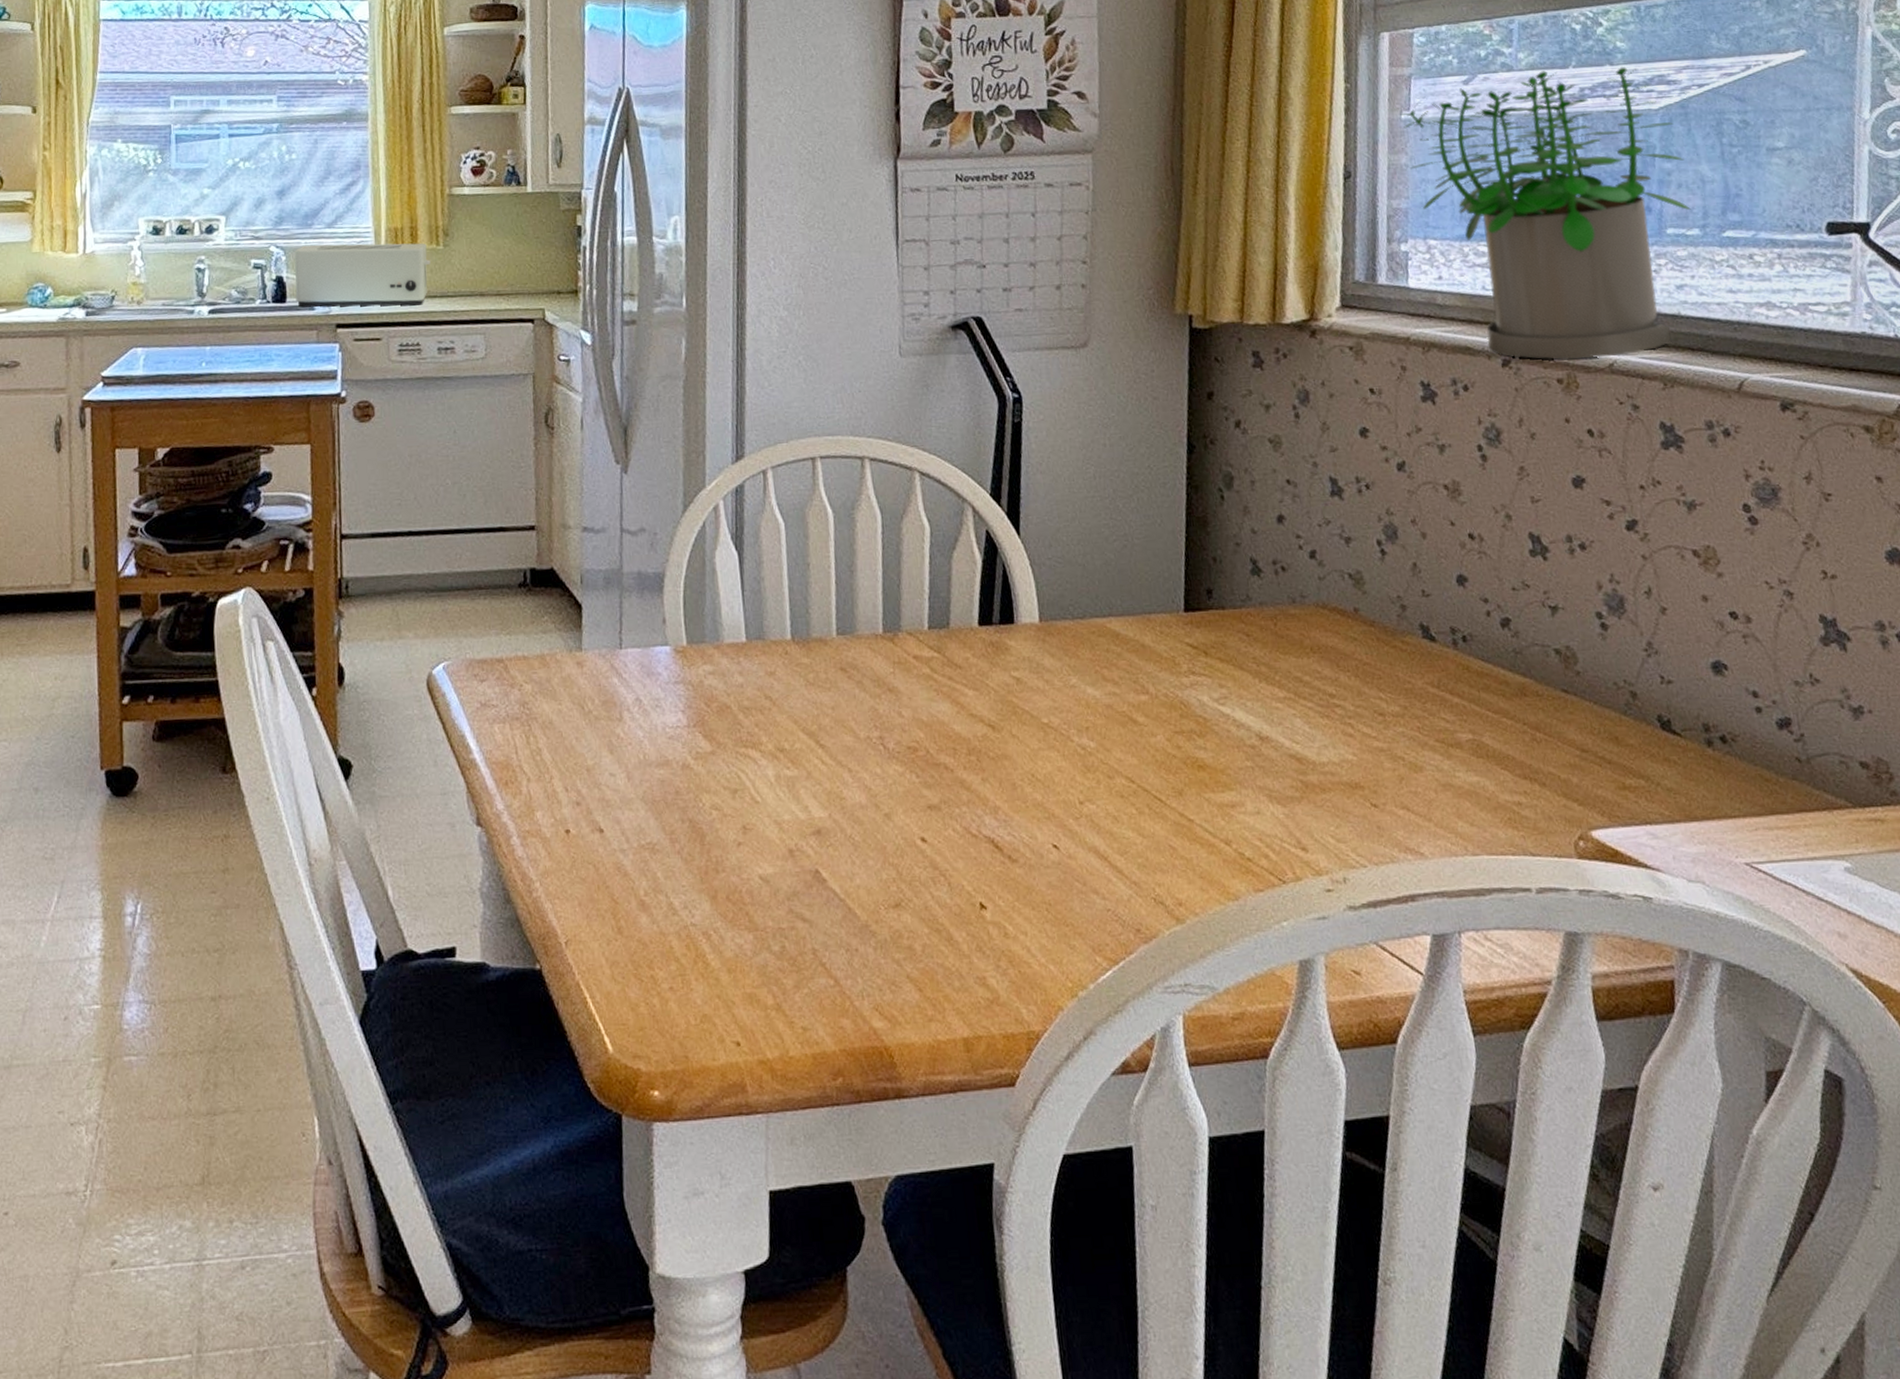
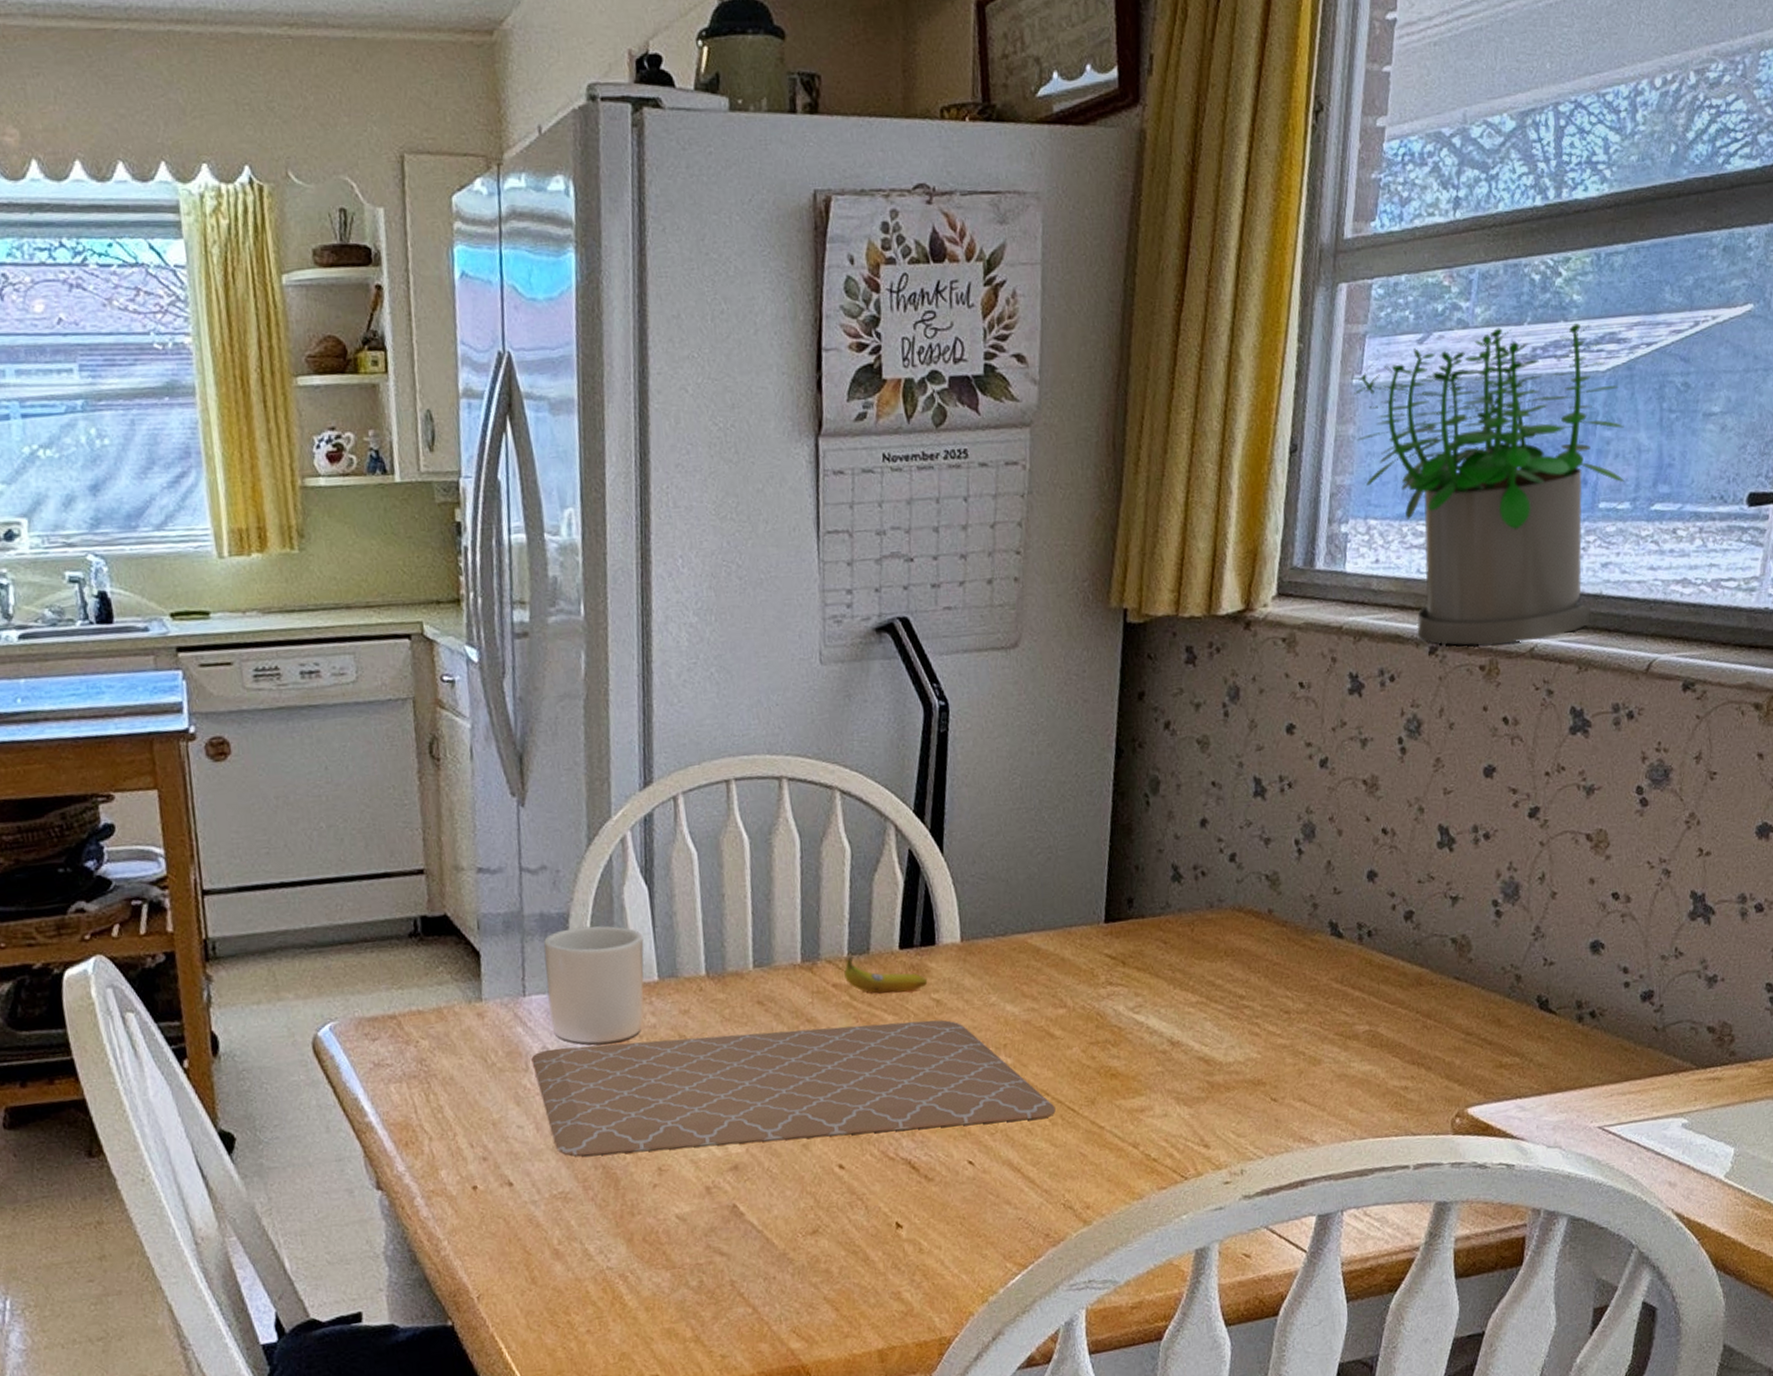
toaster: present [294,243,430,307] -> none [118,547,285,628]
placemat: none [625,697,1142,810] -> present [531,1019,1056,1157]
mug: none [640,586,733,701] -> present [543,925,644,1046]
fruit: none [924,627,1008,669] -> present [844,953,928,994]

